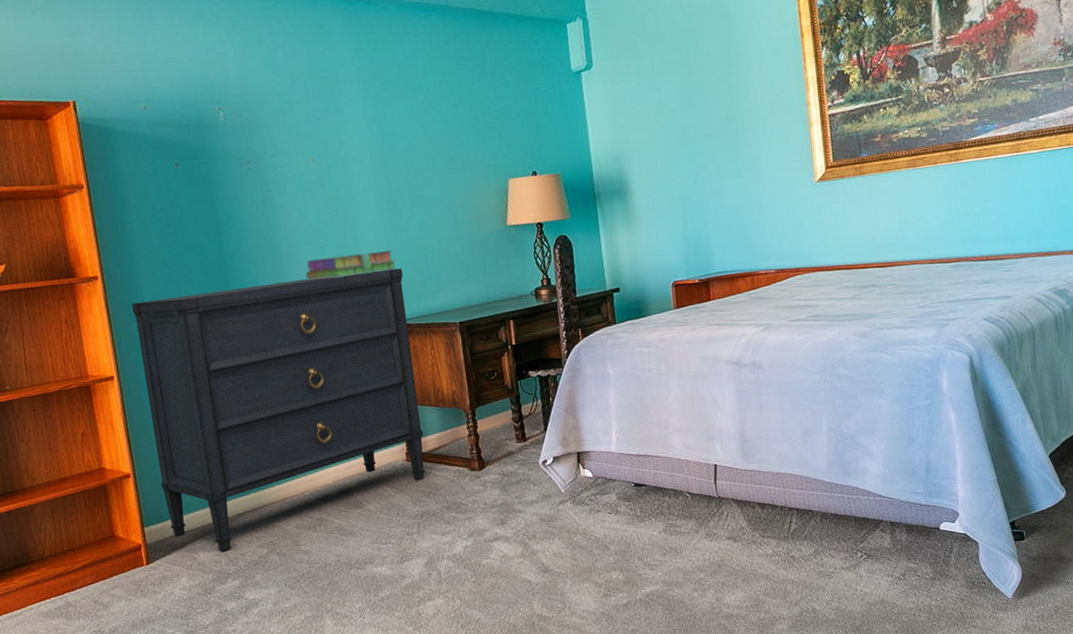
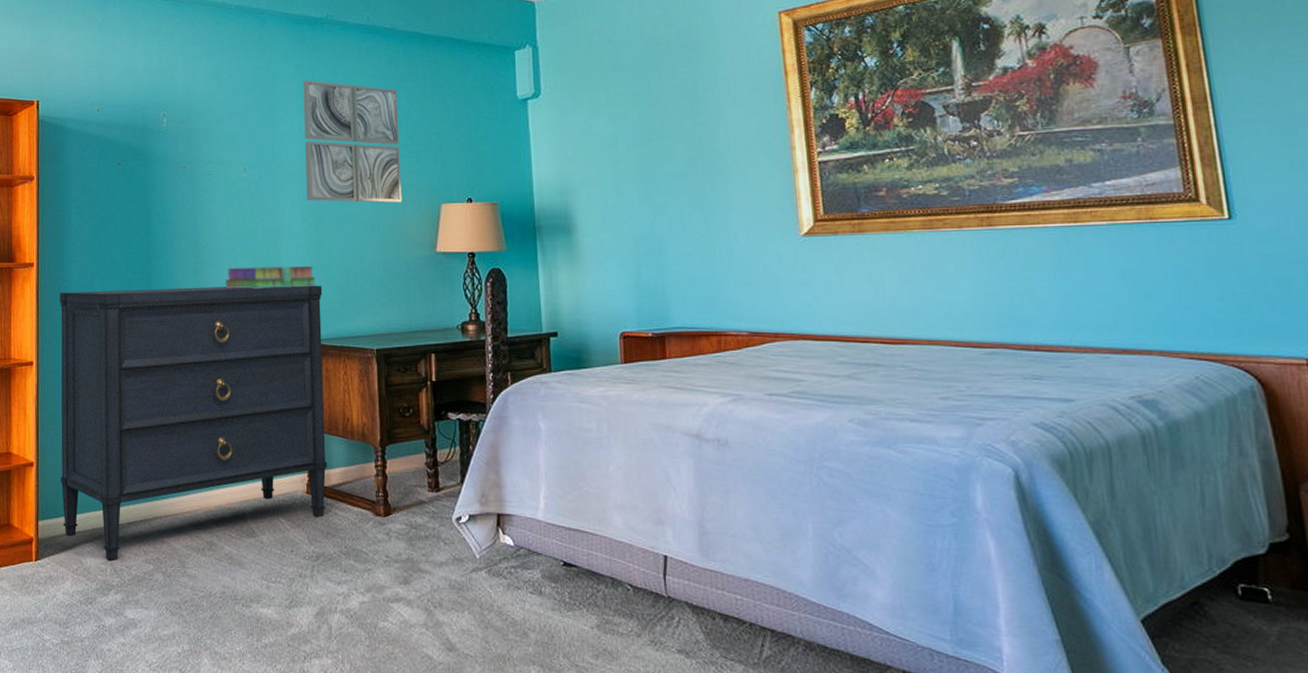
wall art: none [362,63,472,187] -> present [303,80,402,203]

